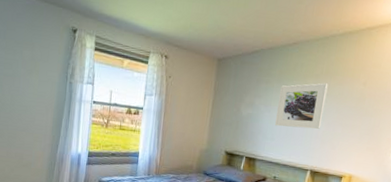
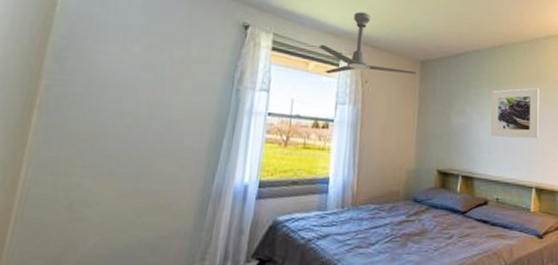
ceiling fan: none [132,14,214,71] -> present [319,12,417,75]

